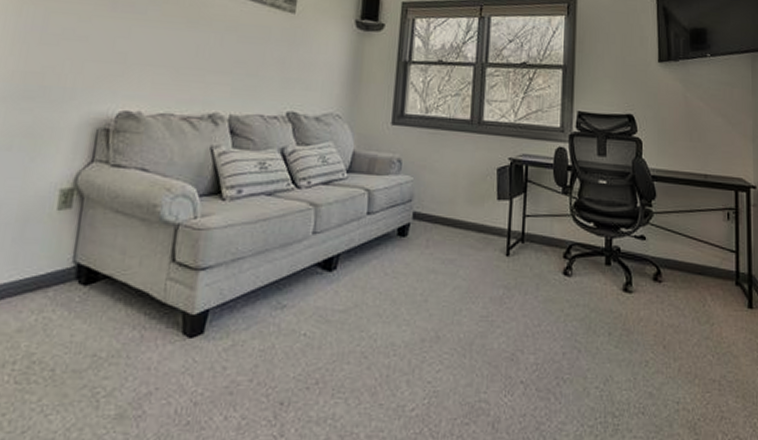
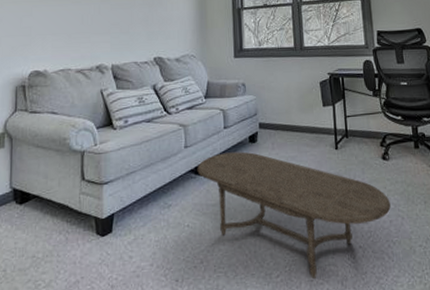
coffee table: none [325,245,566,416] -> present [197,151,391,279]

